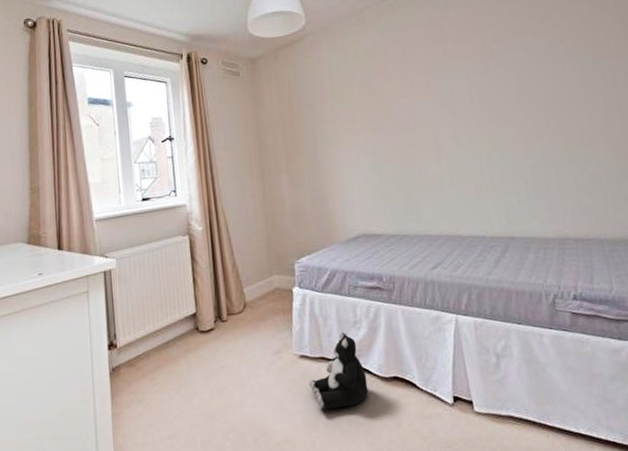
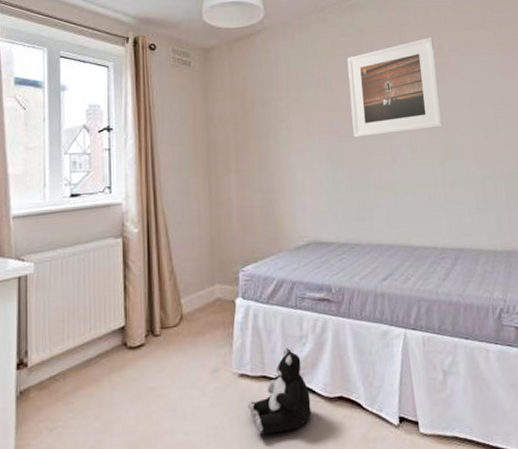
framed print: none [388,29,488,134] -> present [347,38,443,138]

